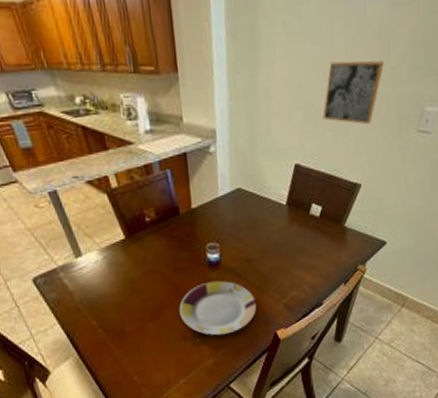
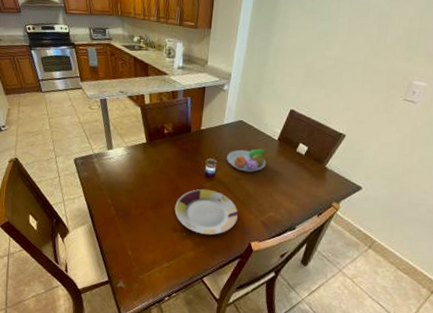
fruit bowl: none [230,218,278,251] -> present [227,148,268,173]
wall art: present [323,61,384,125] -> none [320,35,380,88]

